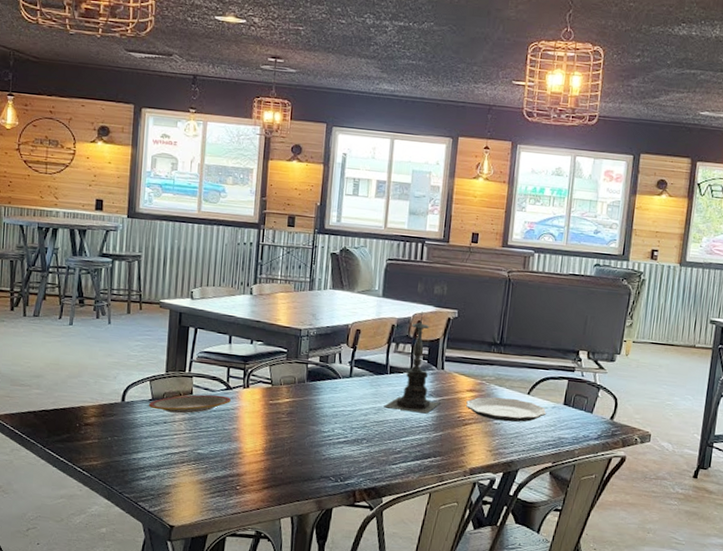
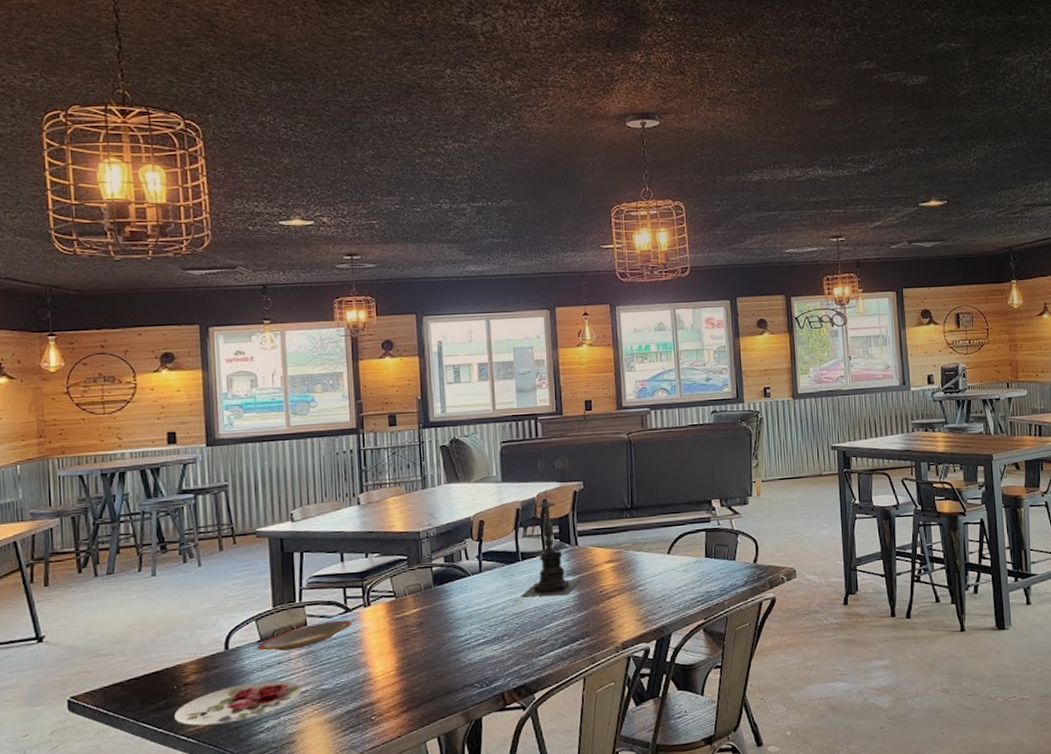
plate: none [74,434,181,466] -> present [174,680,302,726]
plate: present [466,397,547,423] -> none [607,561,690,587]

